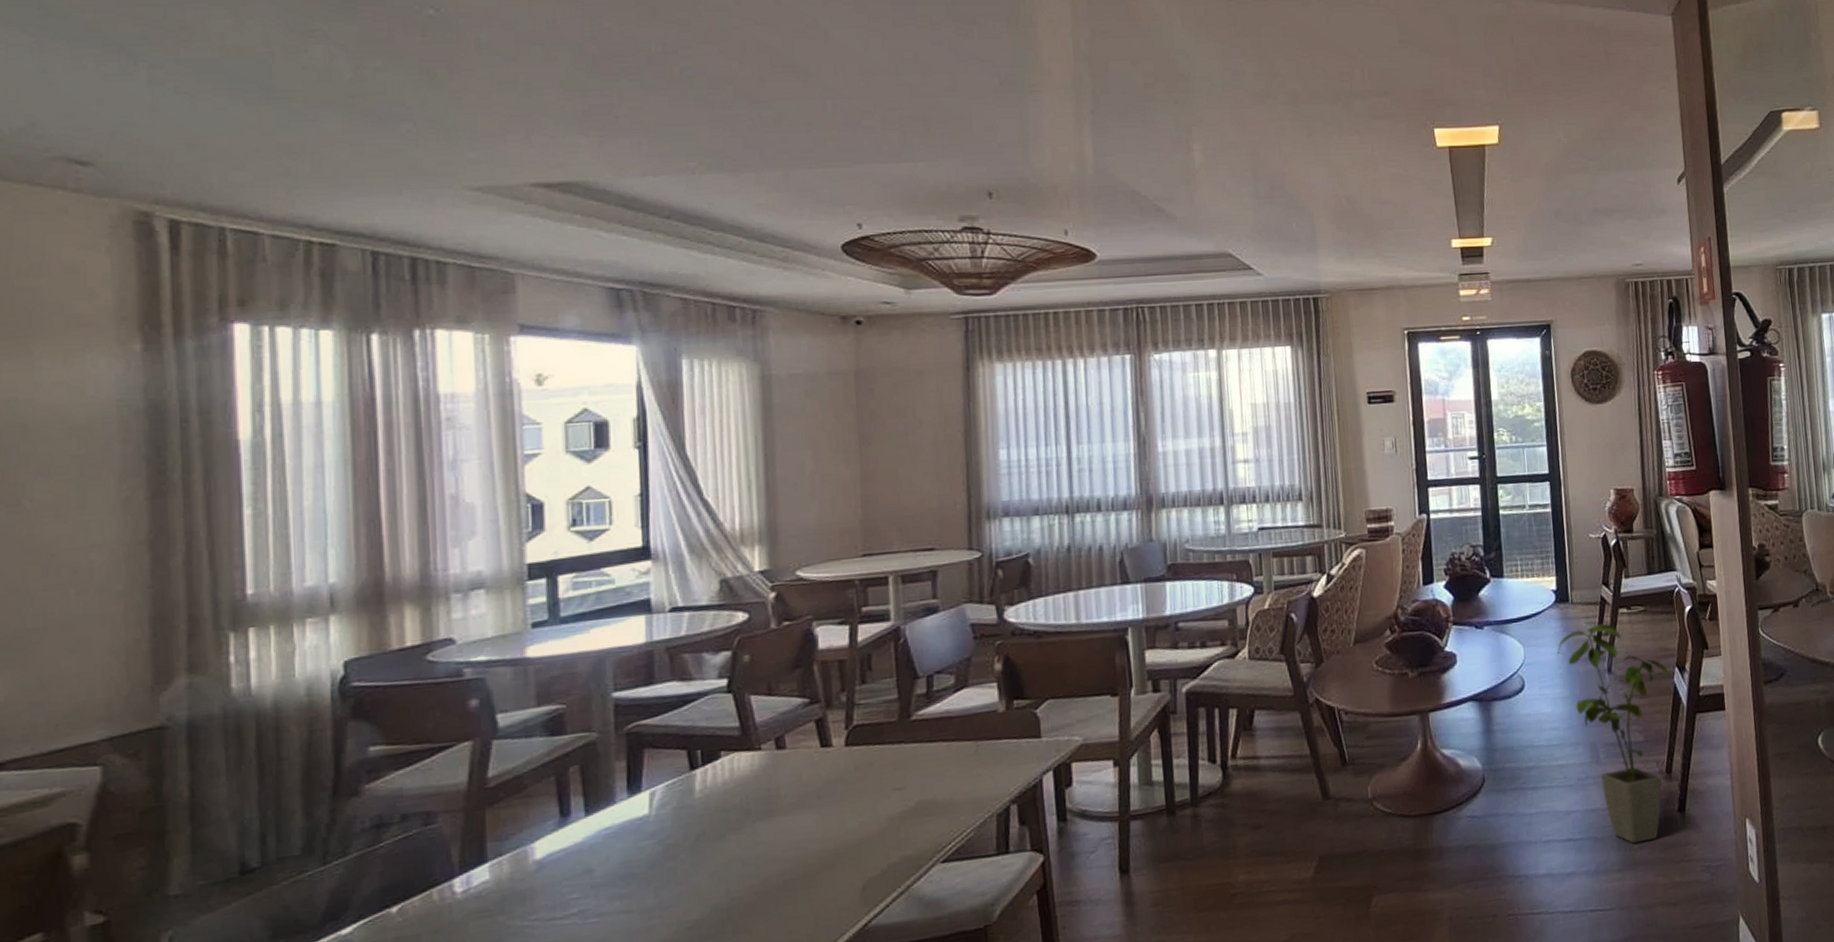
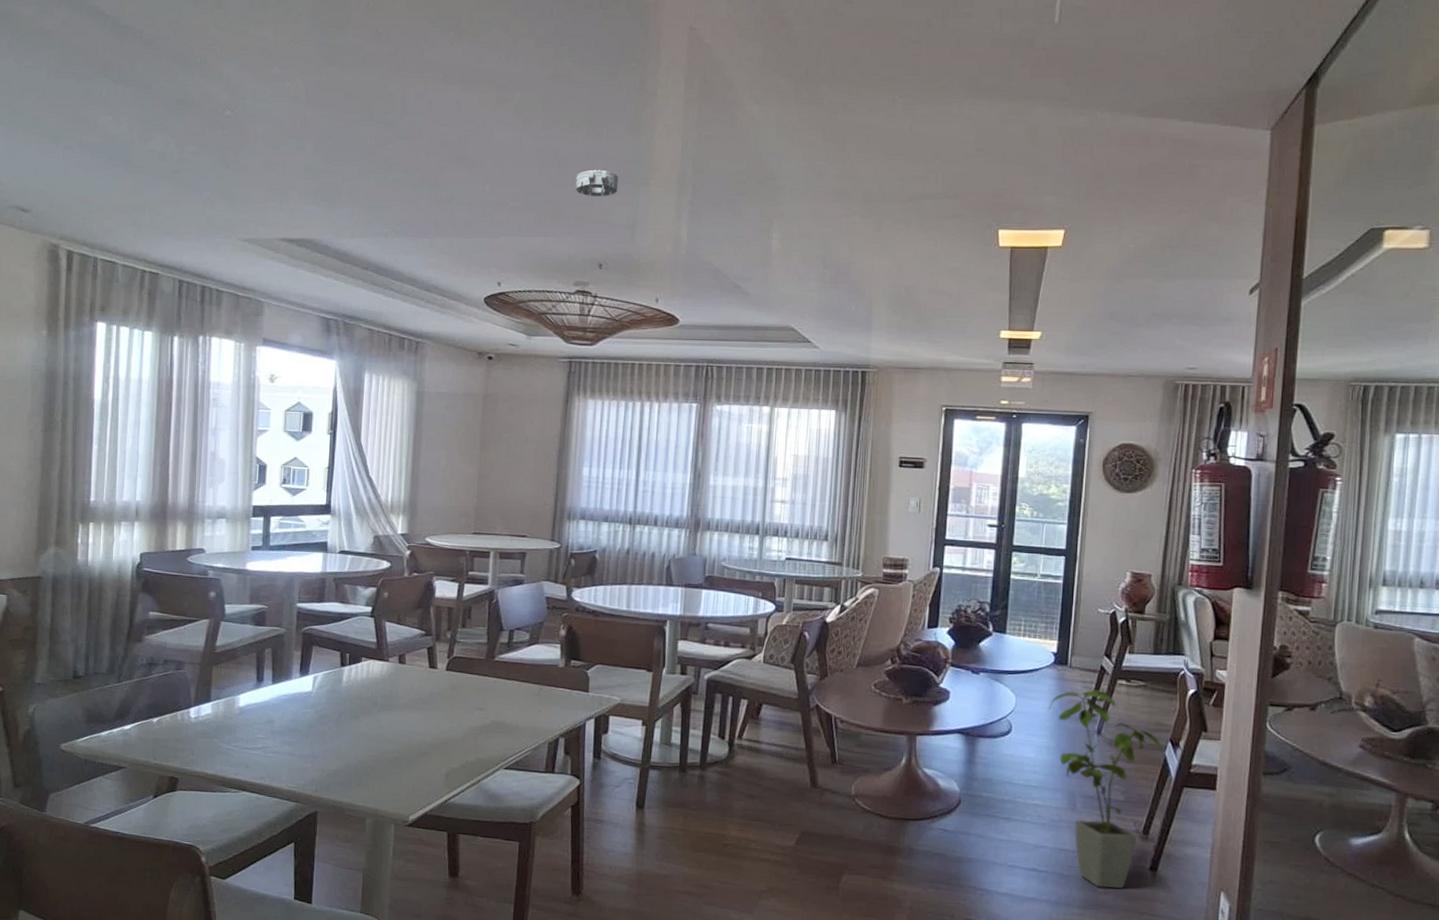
smoke detector: none [945,75,1001,110] -> present [575,169,618,197]

